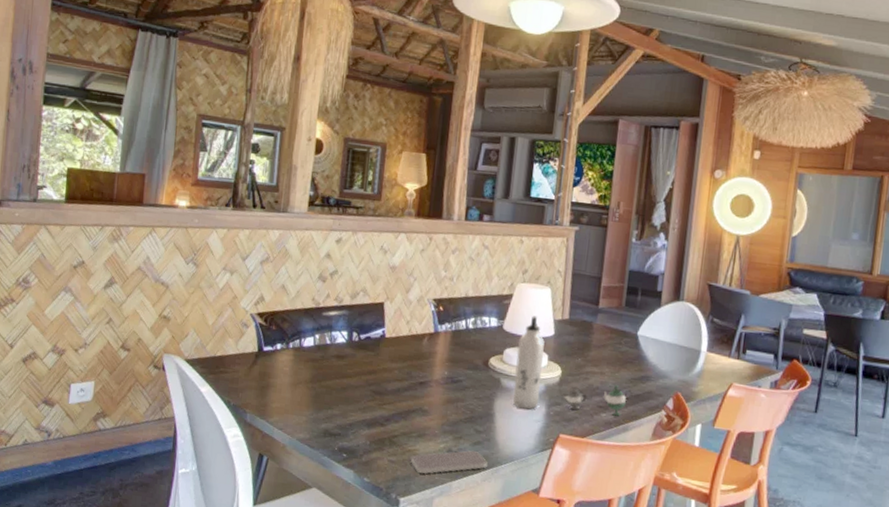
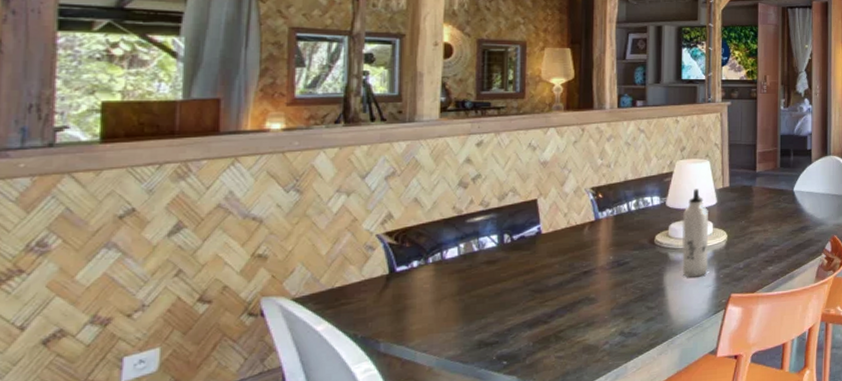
smartphone: present [410,450,488,474] -> none [580,328,662,362]
teapot: present [561,385,633,417] -> none [729,239,795,270]

